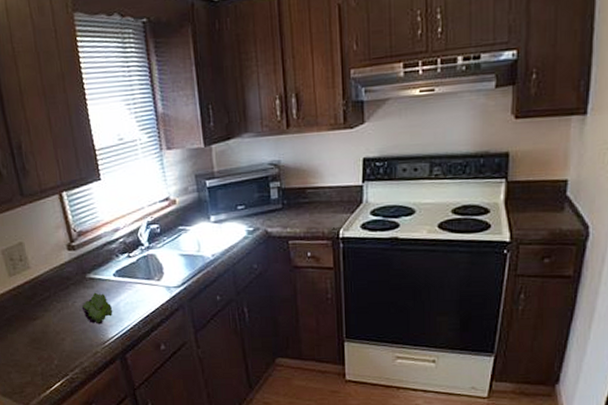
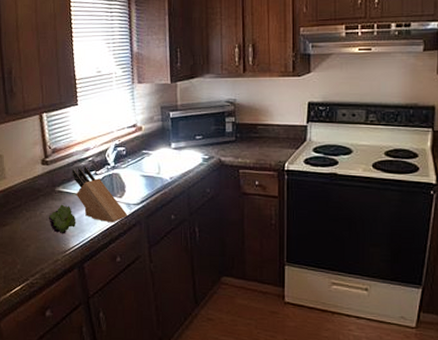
knife block: none [102,248,169,309] -> present [72,165,128,223]

